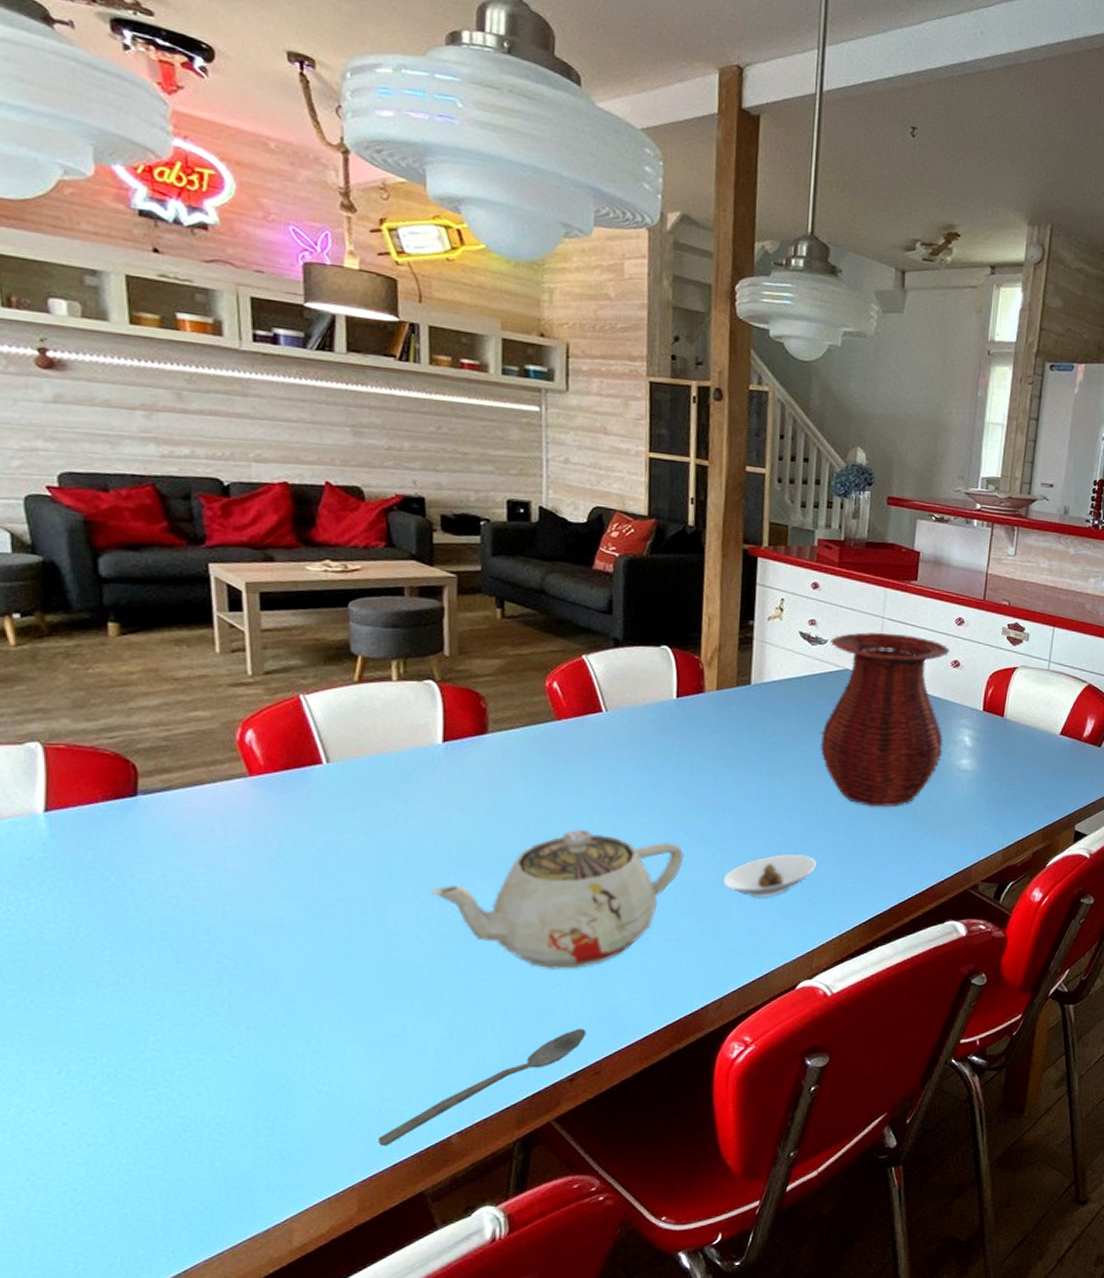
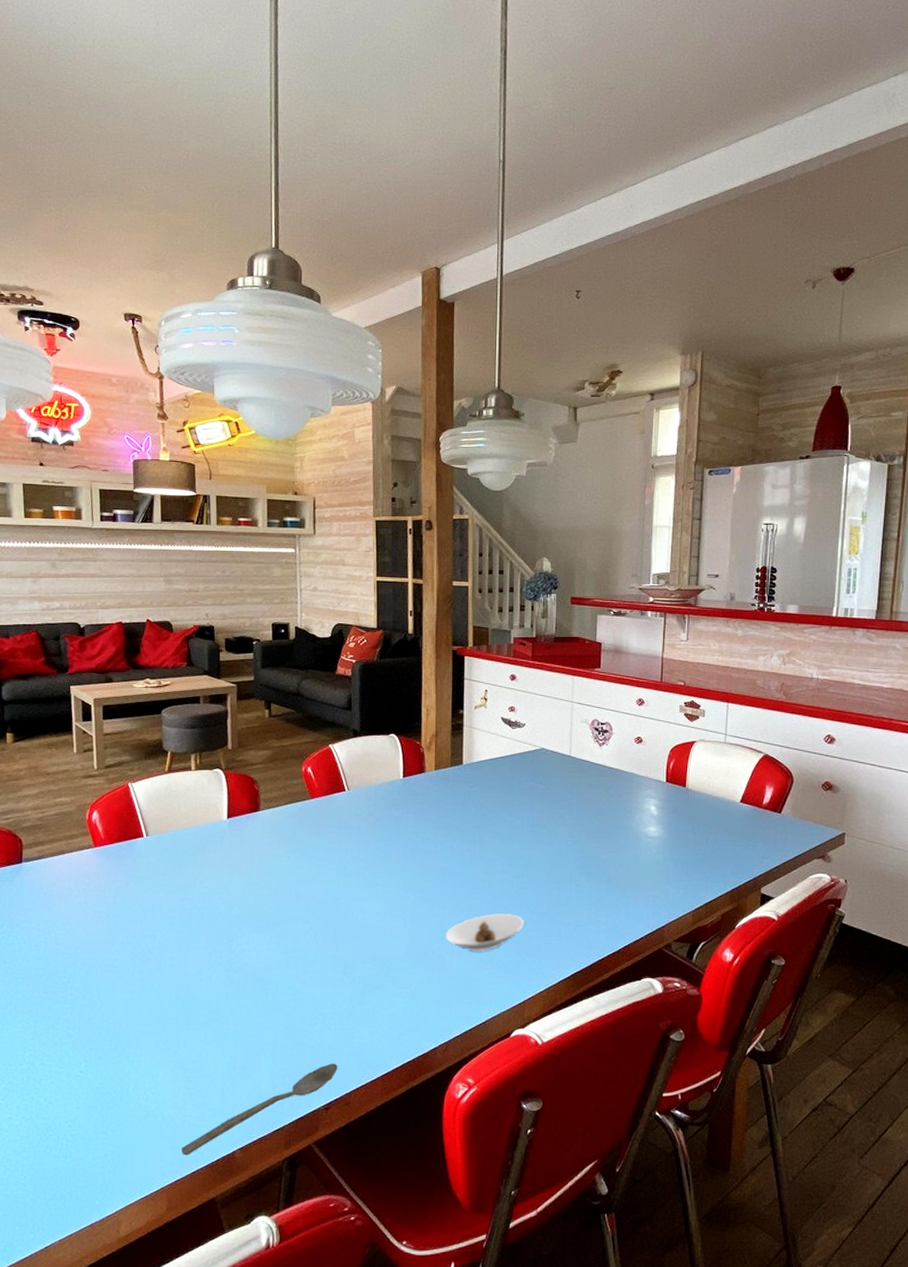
teapot: present [430,829,684,969] -> none [219,890,413,1011]
vase: present [820,632,951,808] -> none [523,715,633,871]

